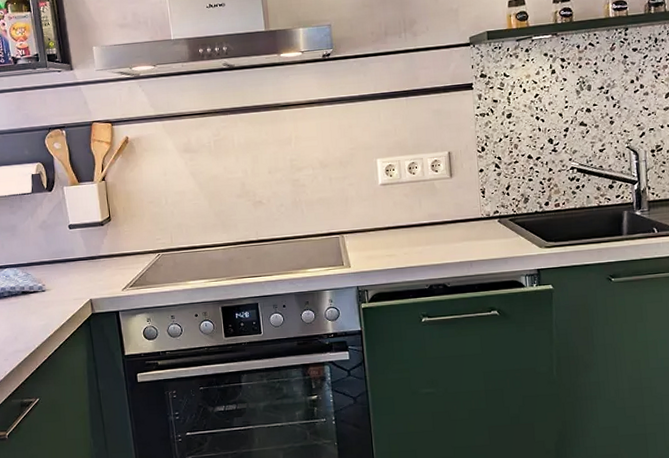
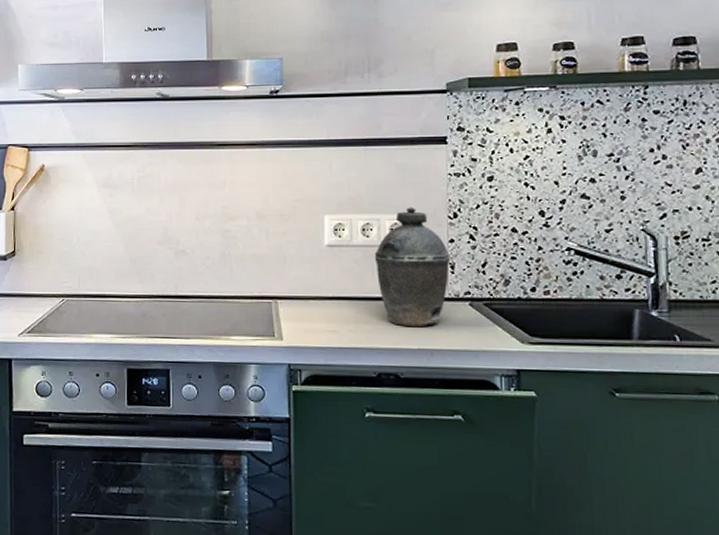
kettle: none [420,145,481,245] -> present [374,207,451,327]

